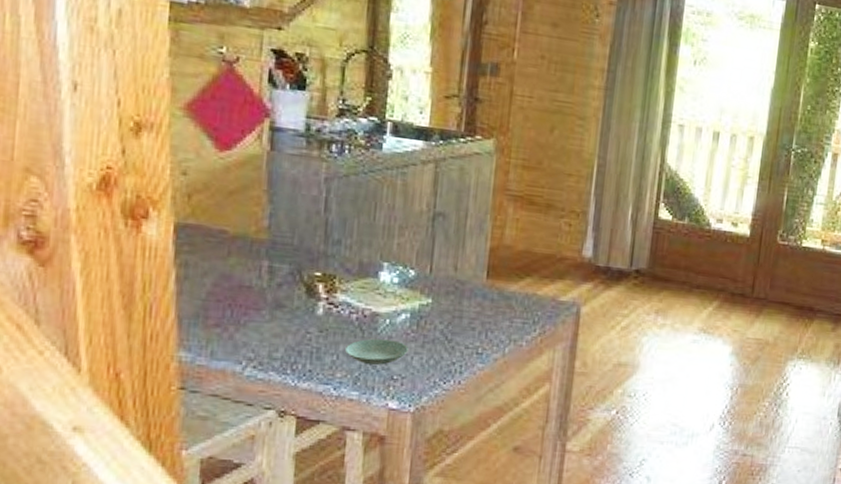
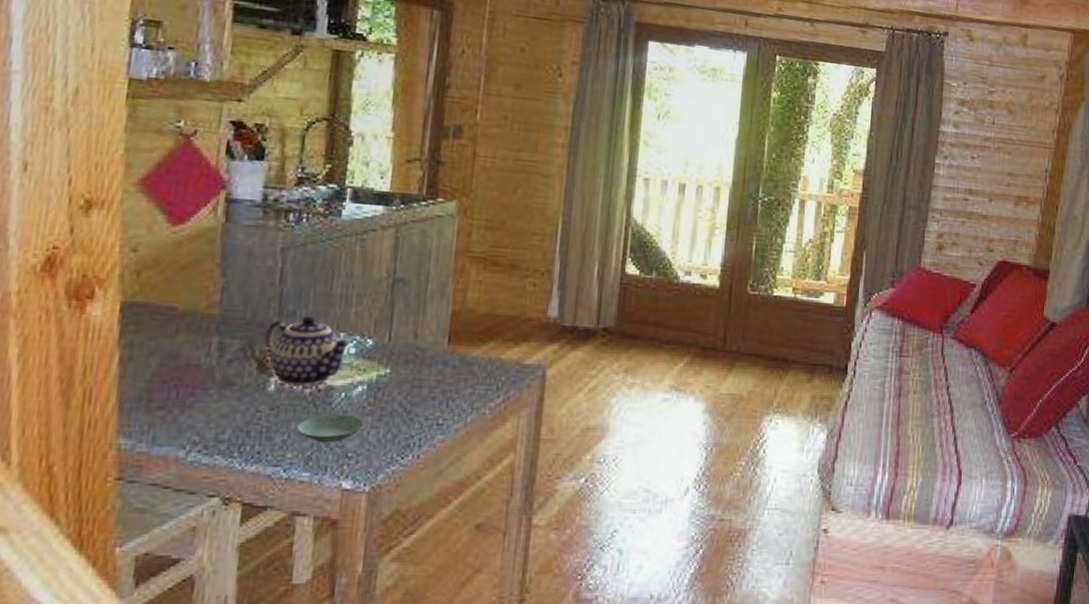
teapot: none [312,244,394,311] -> present [264,315,351,386]

